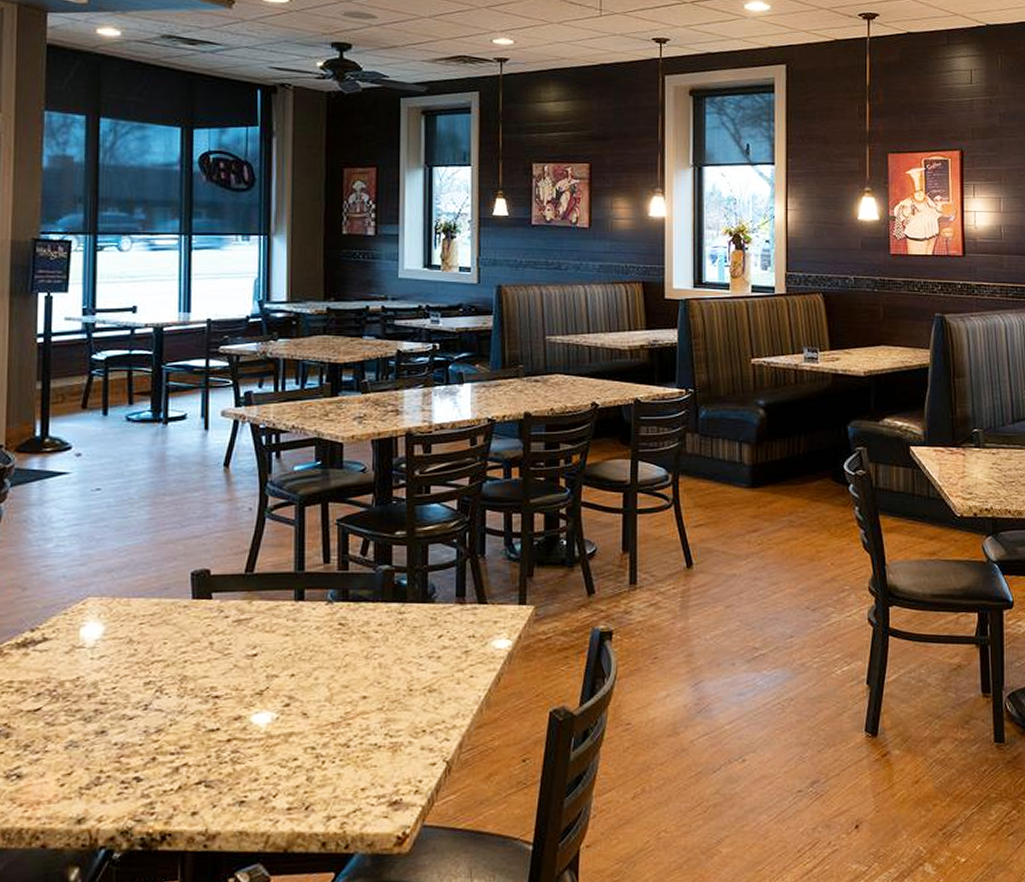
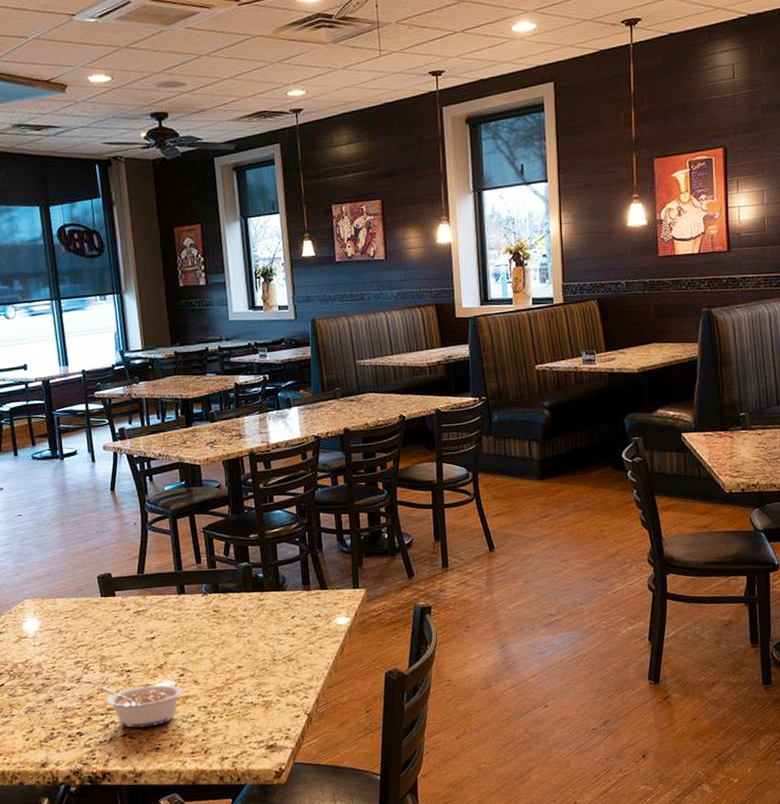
legume: none [172,717,286,773] -> present [99,685,183,728]

